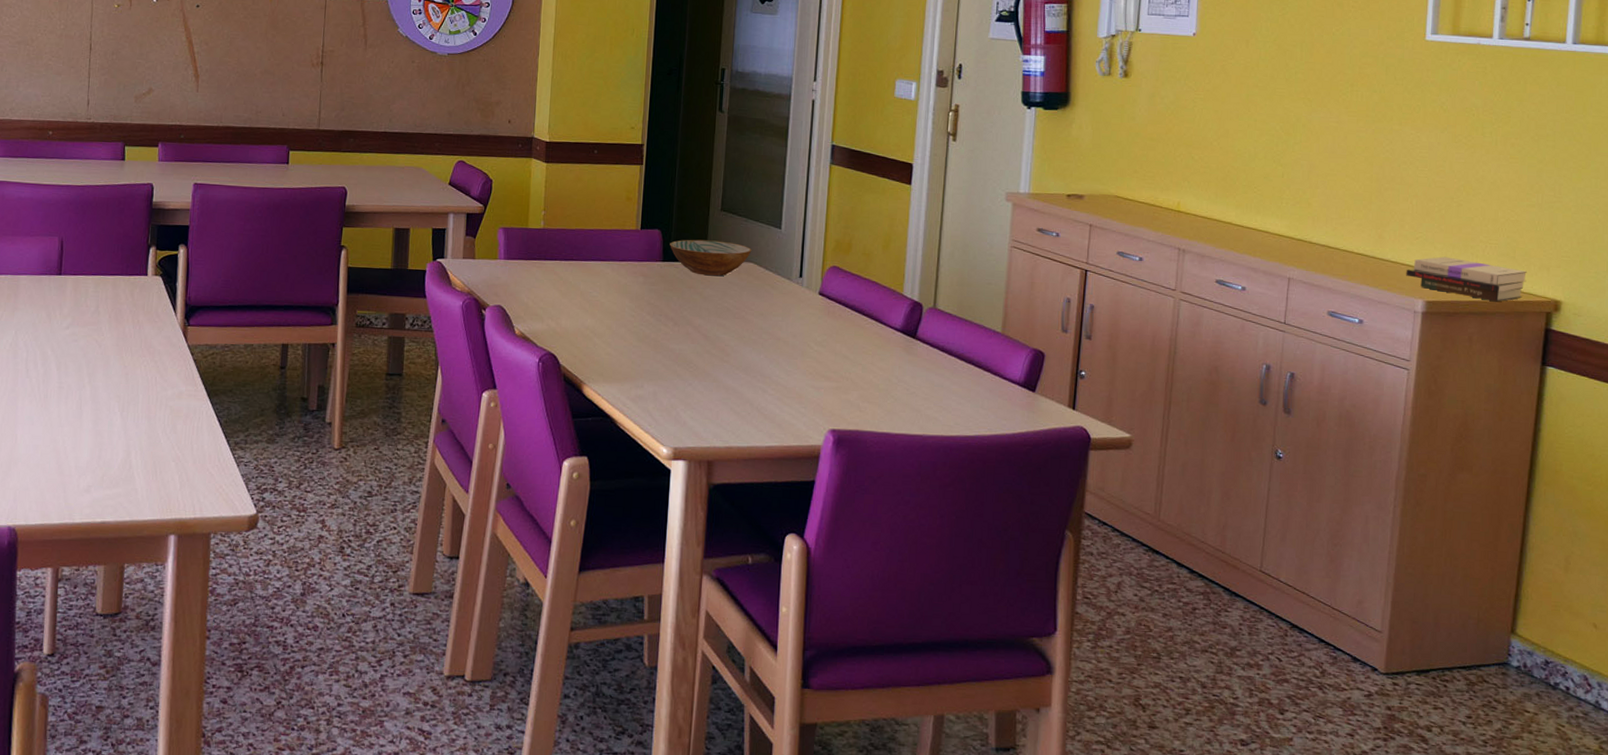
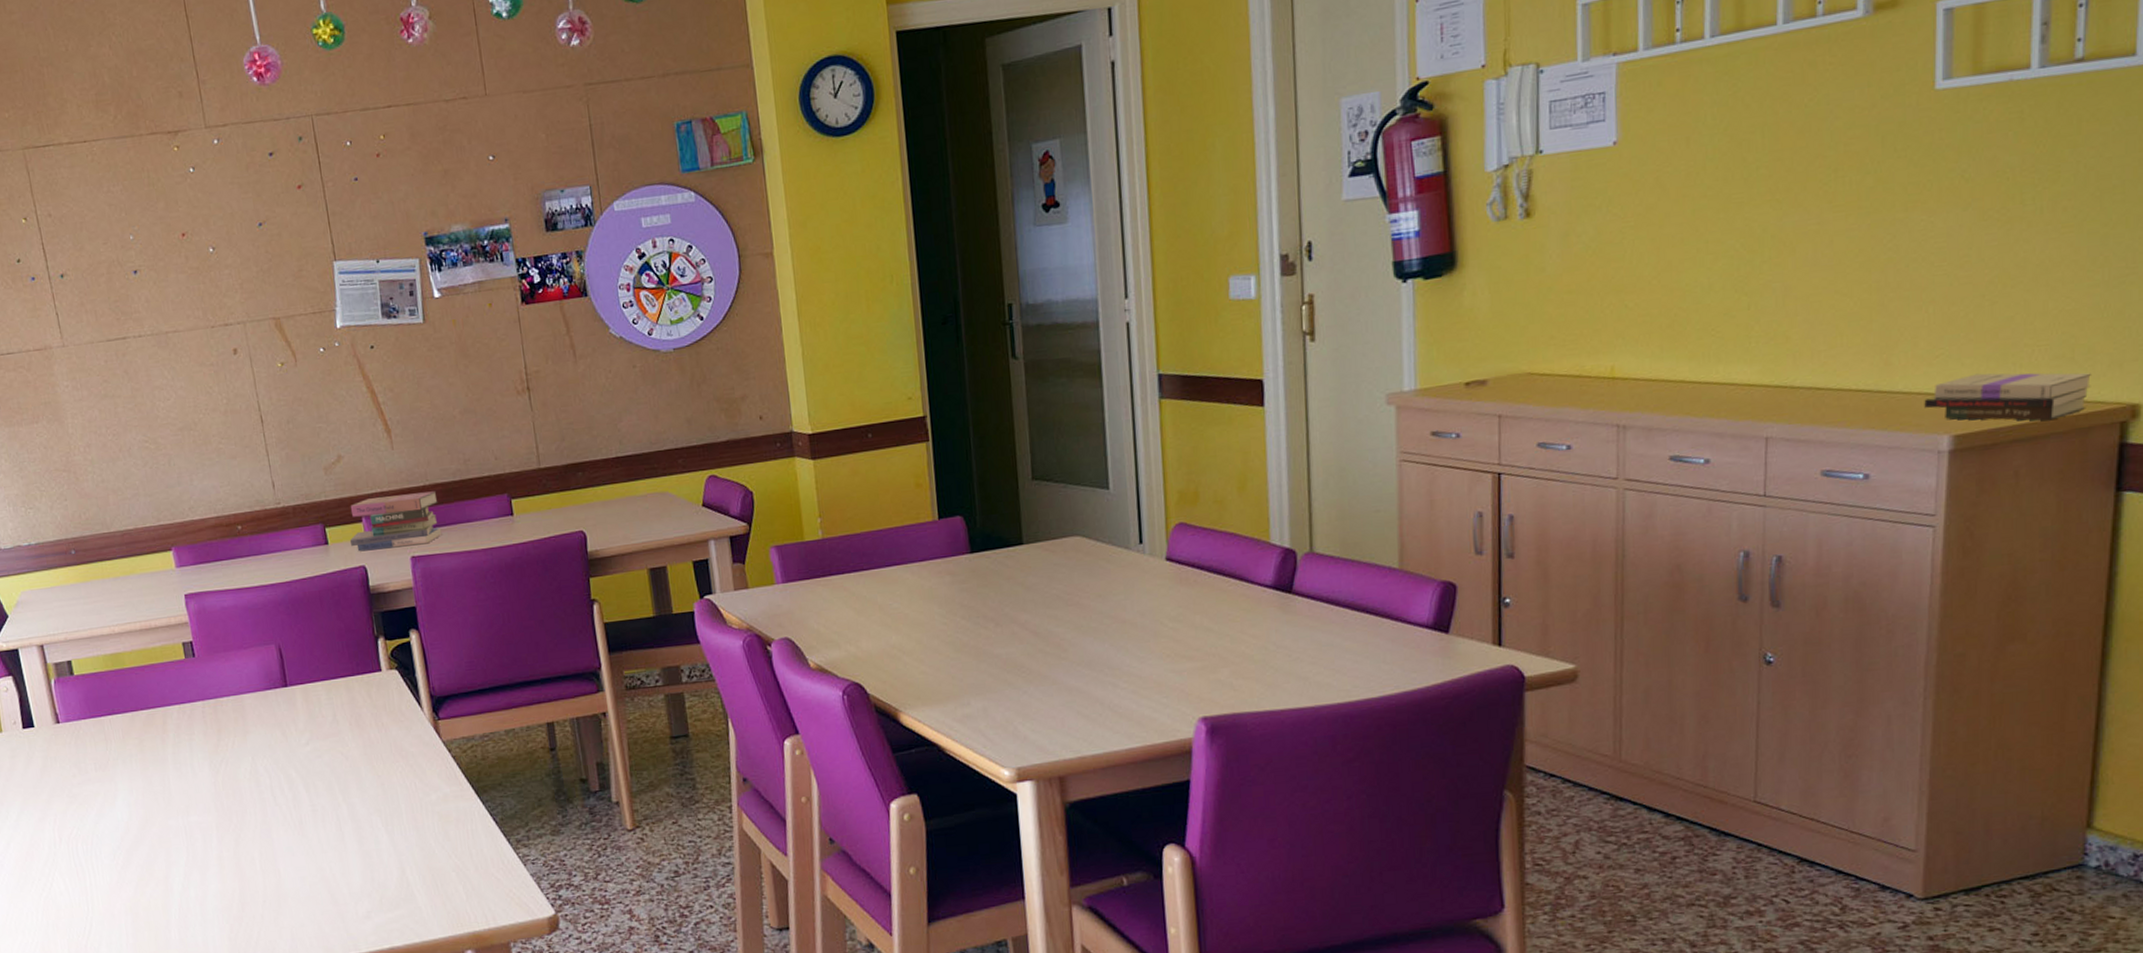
books: none [144,128,227,175] -> present [350,491,442,552]
bowl: present [670,239,752,276] -> none [976,515,1077,562]

